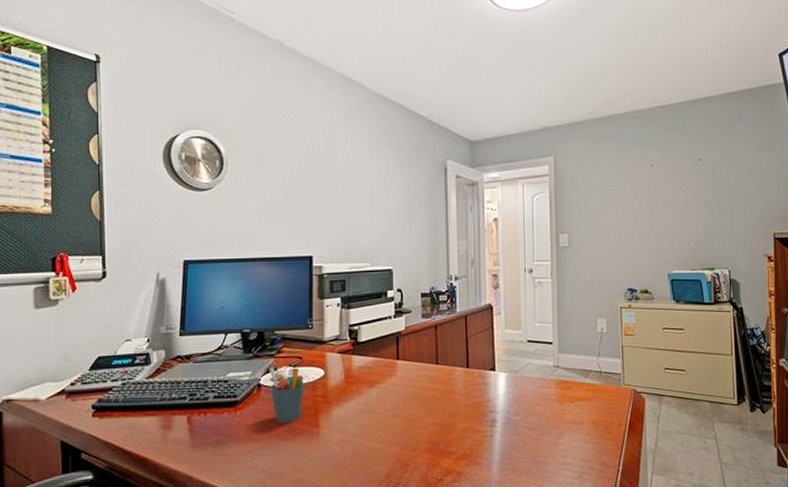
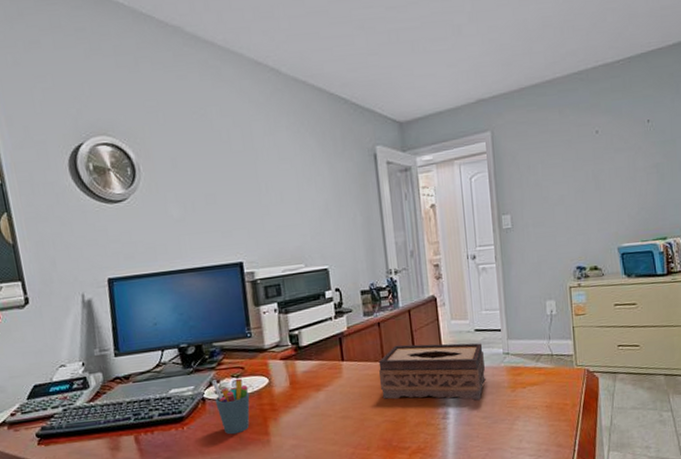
tissue box: none [431,349,535,411] -> present [378,343,485,401]

